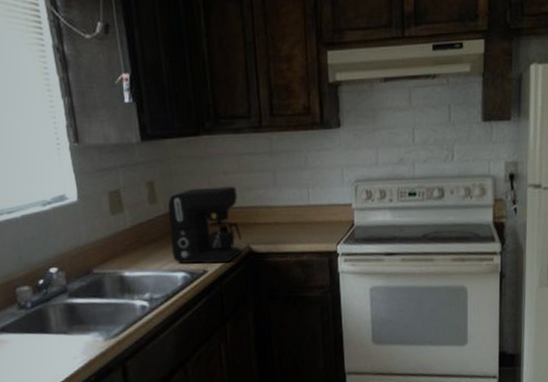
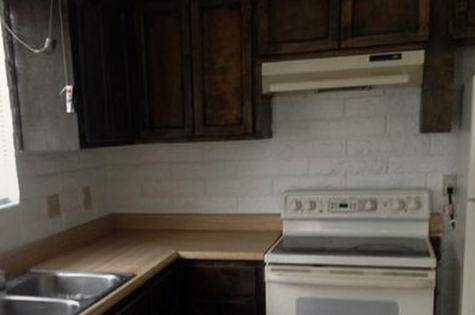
coffee maker: present [168,186,242,264] -> none [101,193,170,268]

